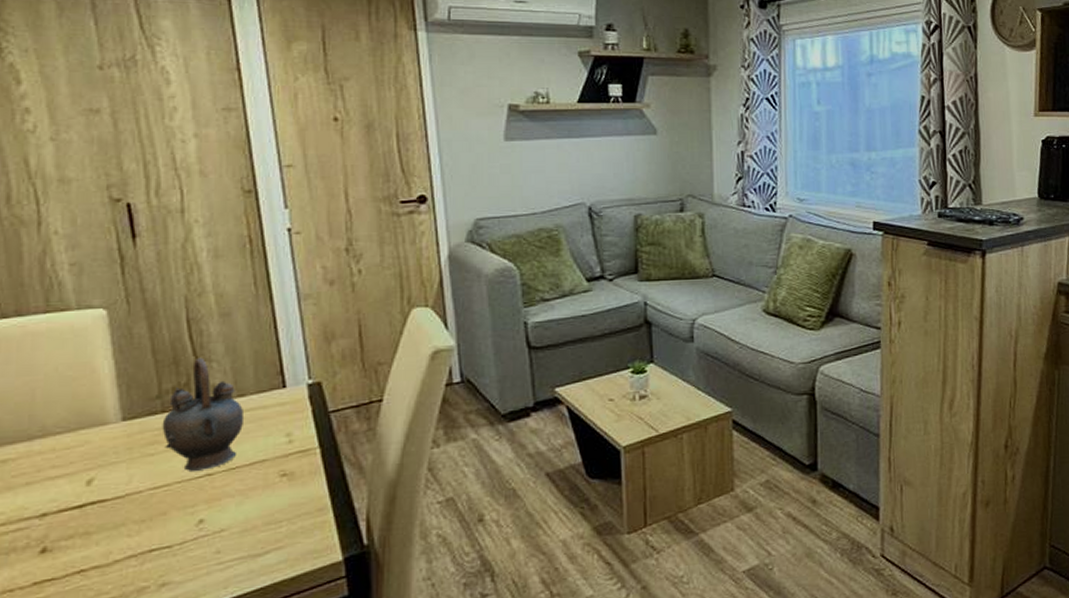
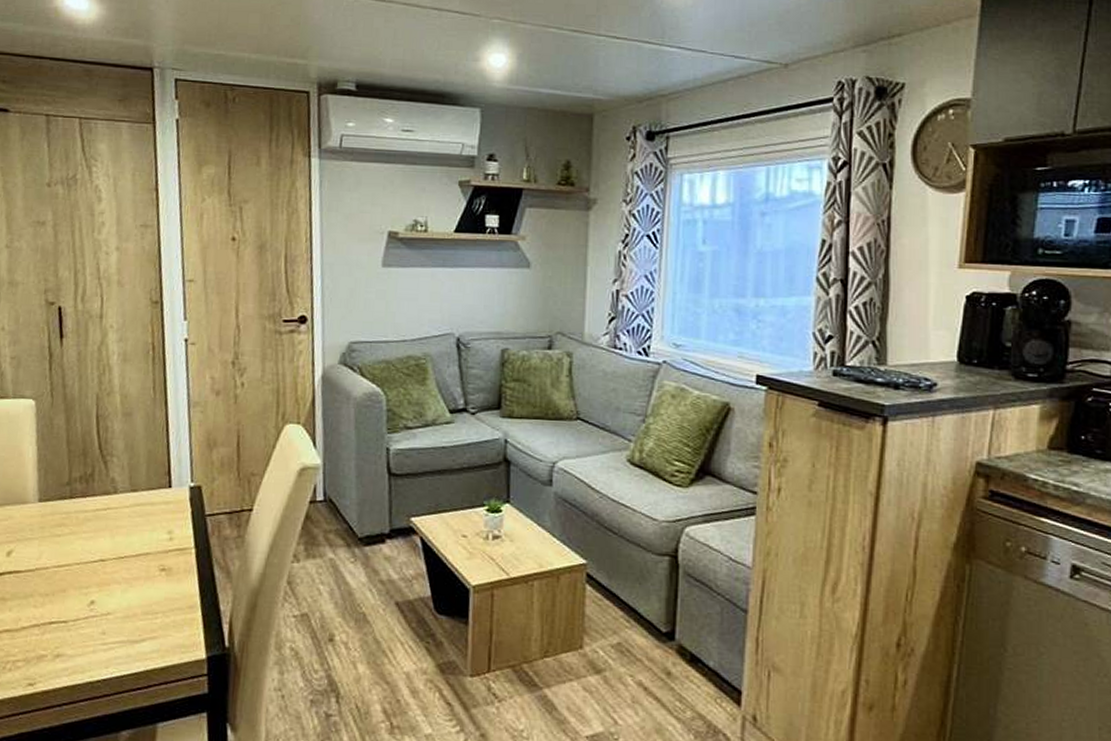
teapot: present [162,357,245,471] -> none [68,451,135,556]

